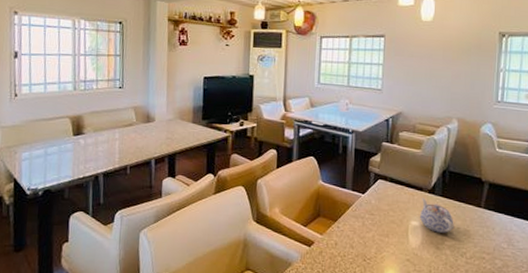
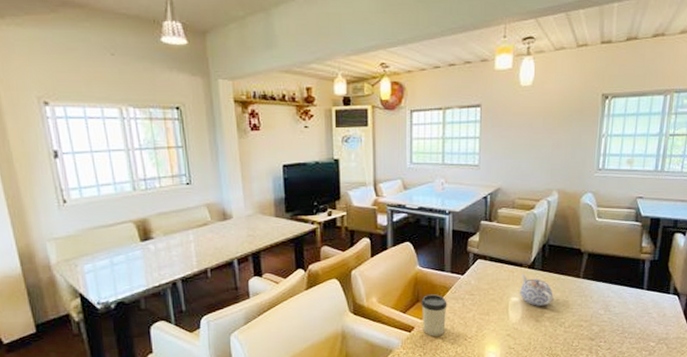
cup: none [322,210,348,254] -> present [421,294,447,336]

